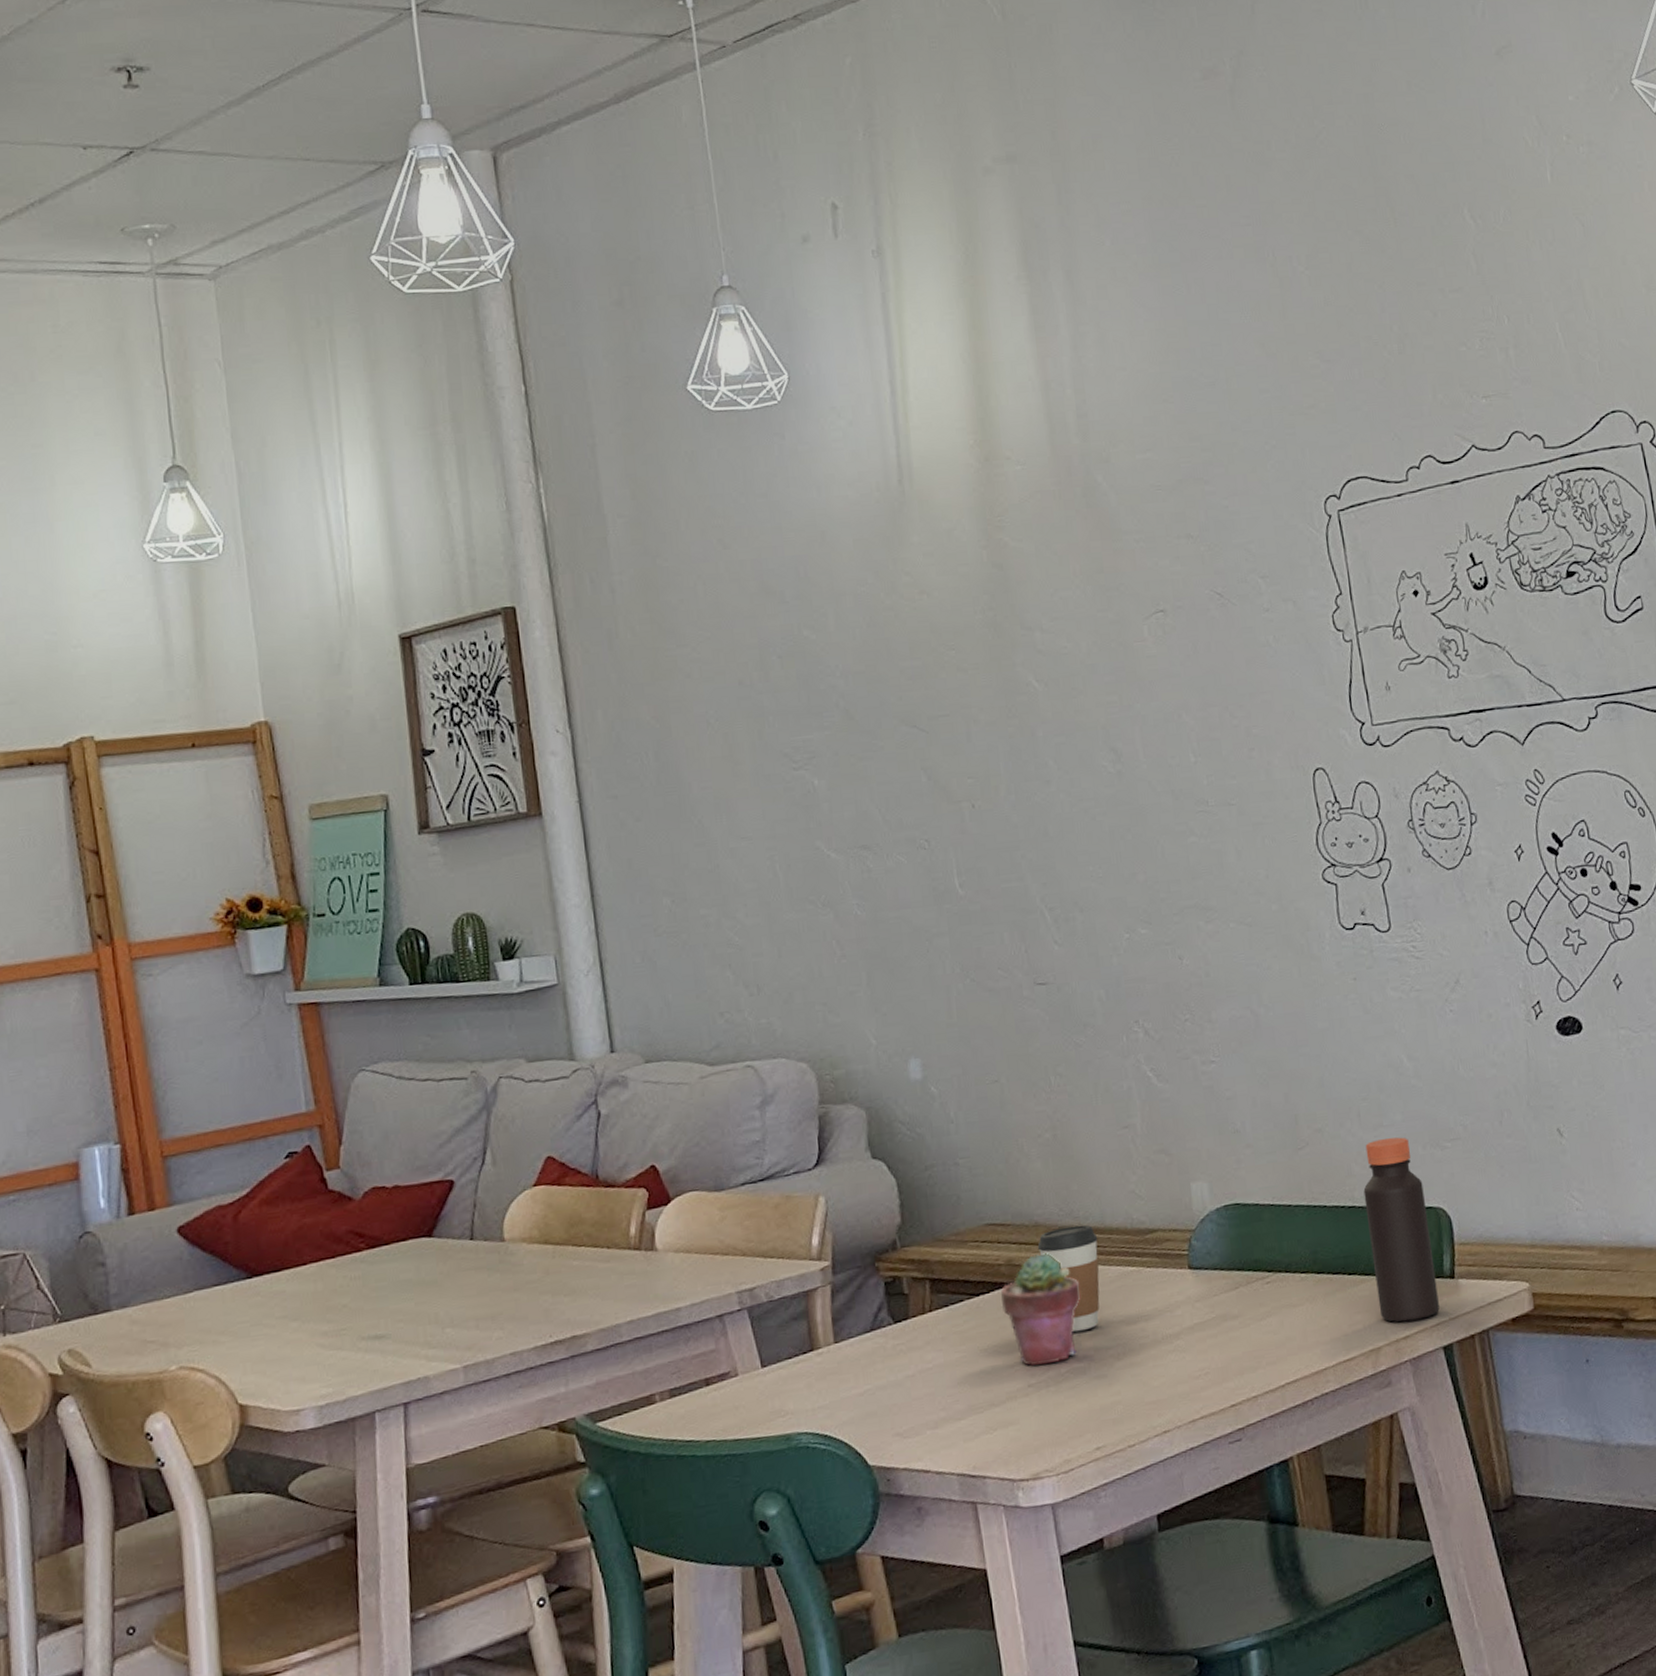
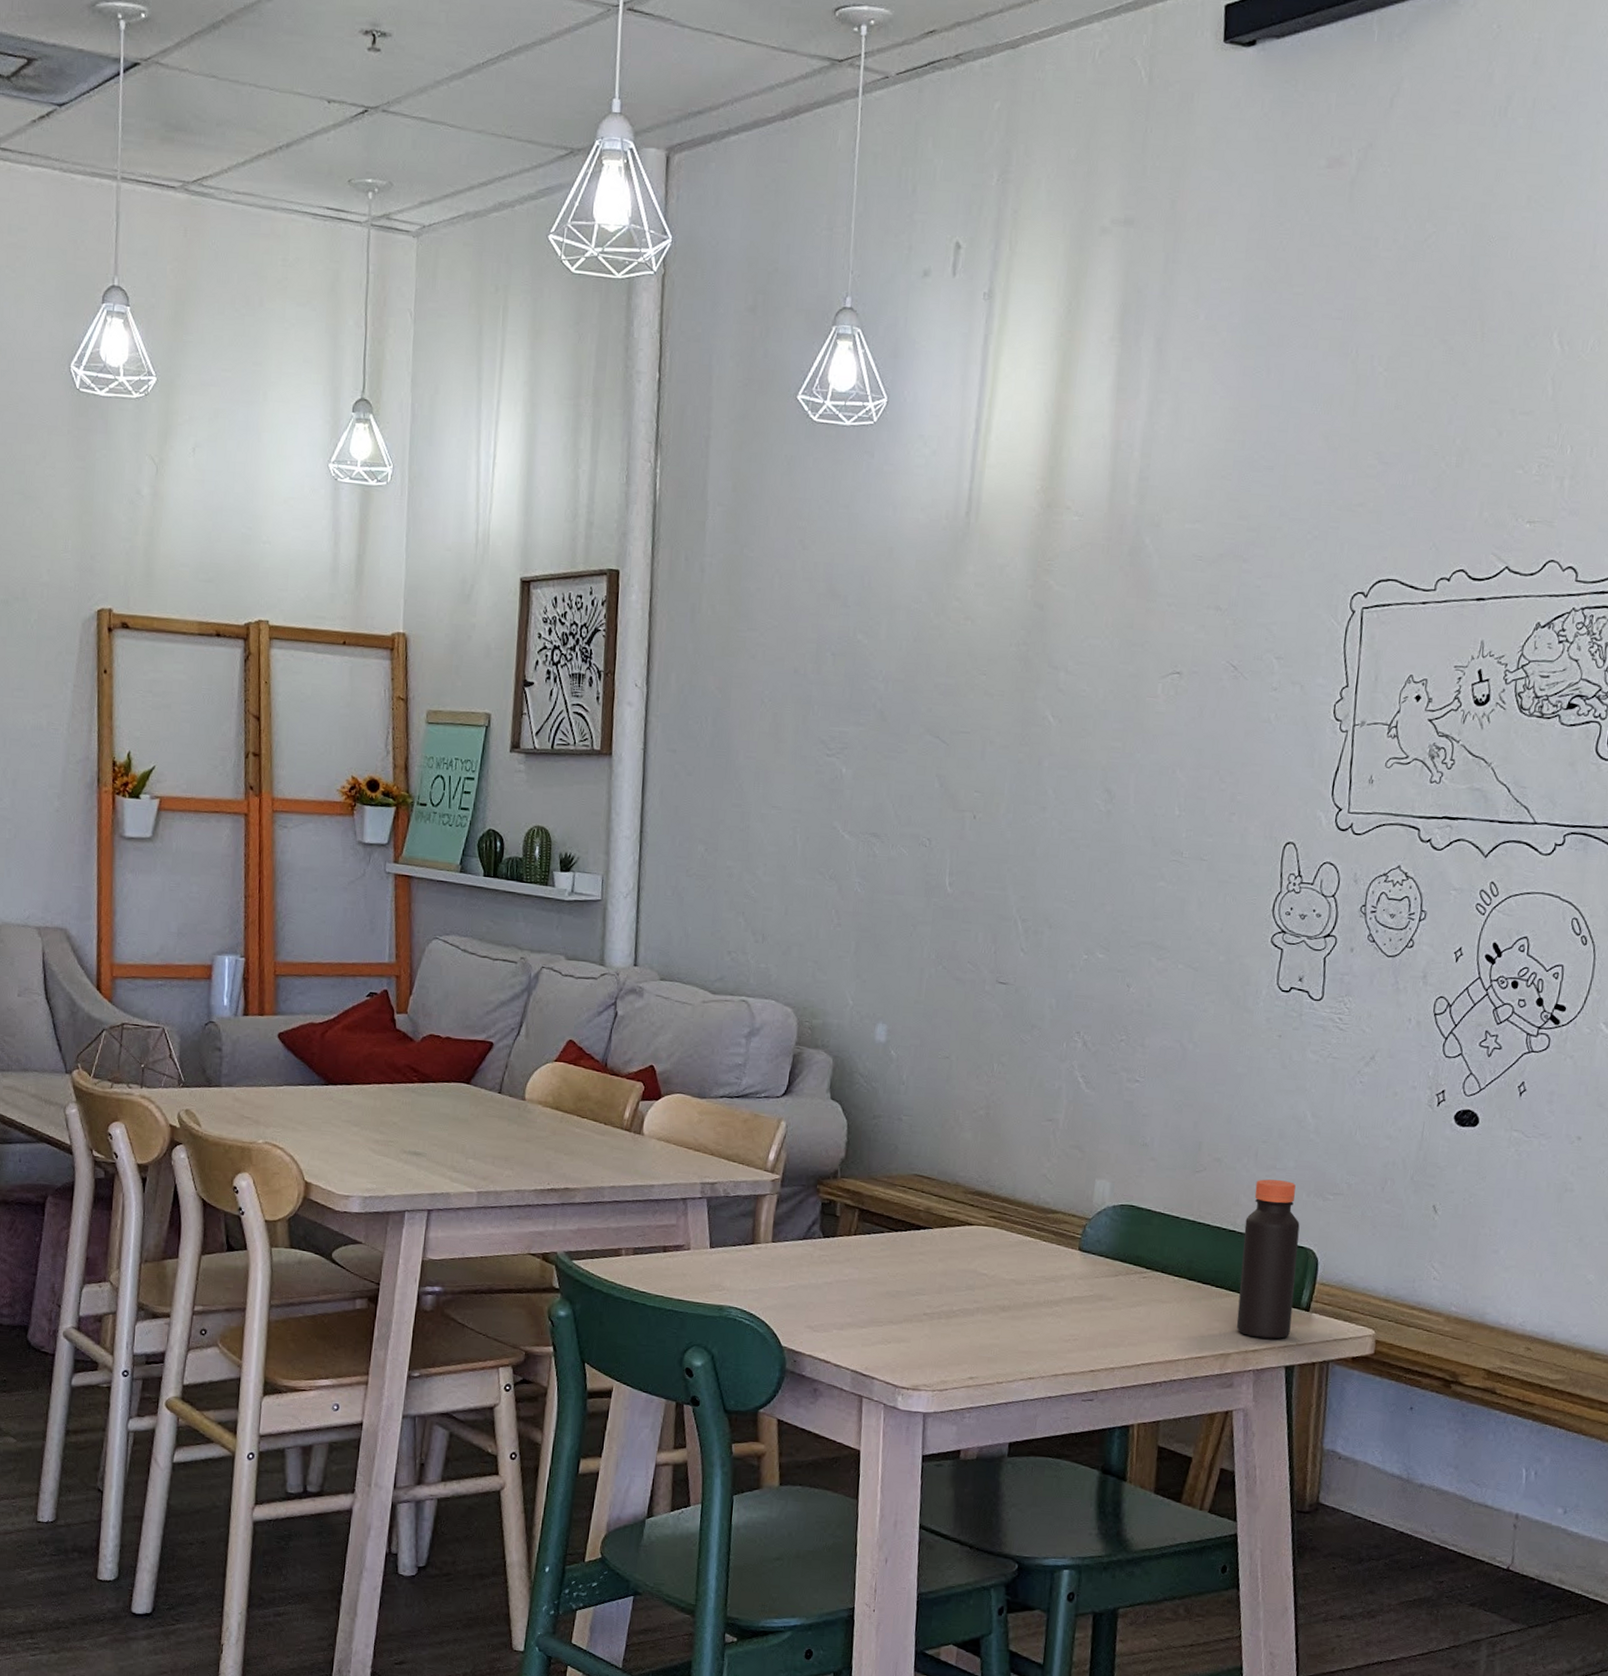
potted succulent: present [1001,1253,1081,1367] -> none [914,1209,984,1301]
coffee cup: present [1037,1224,1100,1333] -> none [954,1191,1007,1281]

